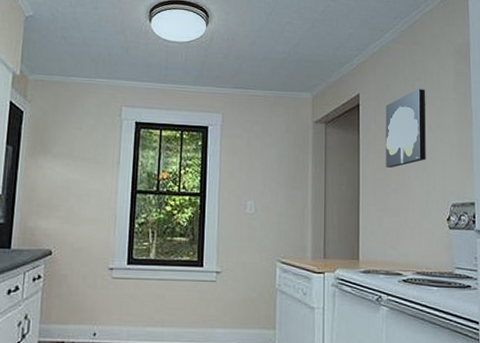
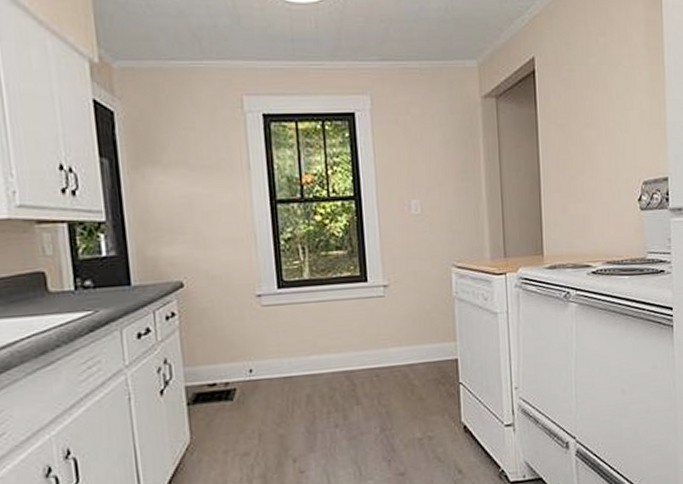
wall art: present [385,89,426,168] -> none [565,45,614,145]

